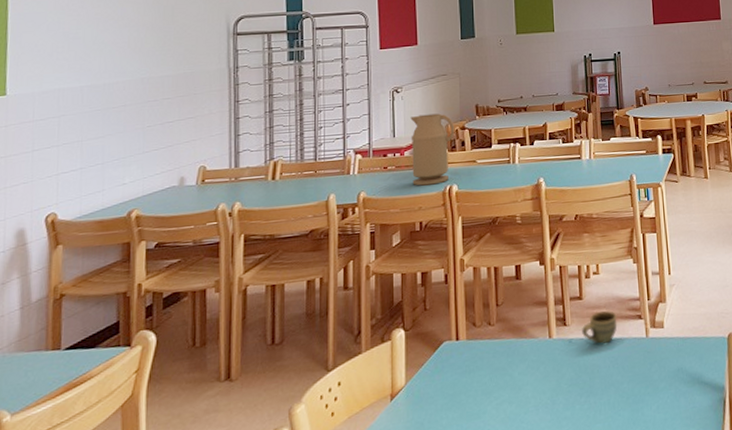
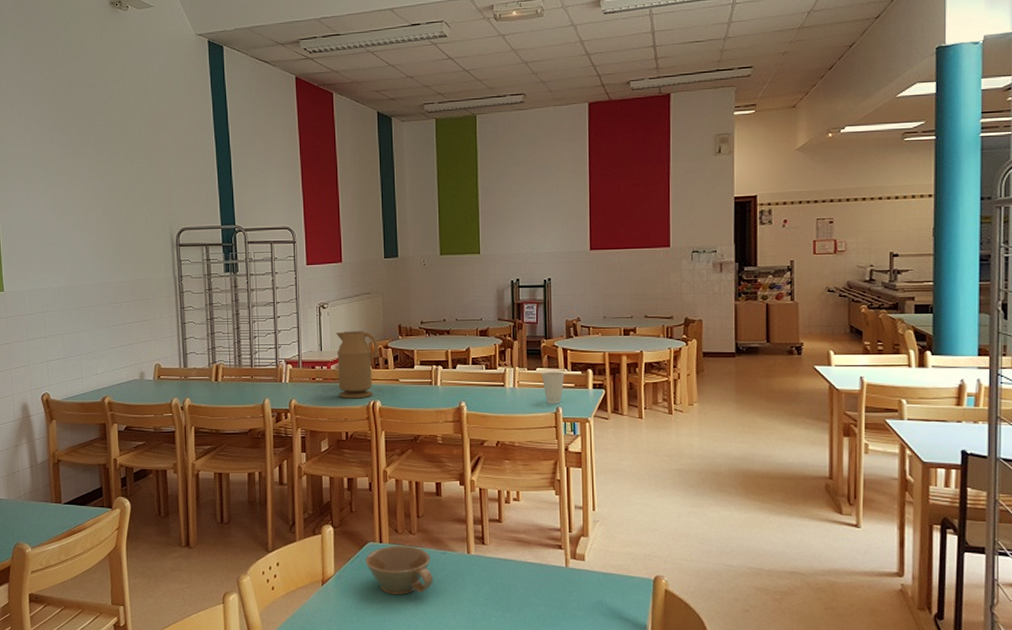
cup: none [440,339,514,398] -> present [365,546,433,594]
cup: present [582,310,618,344] -> none [500,535,536,566]
cup: none [615,140,637,173] -> present [541,372,565,405]

